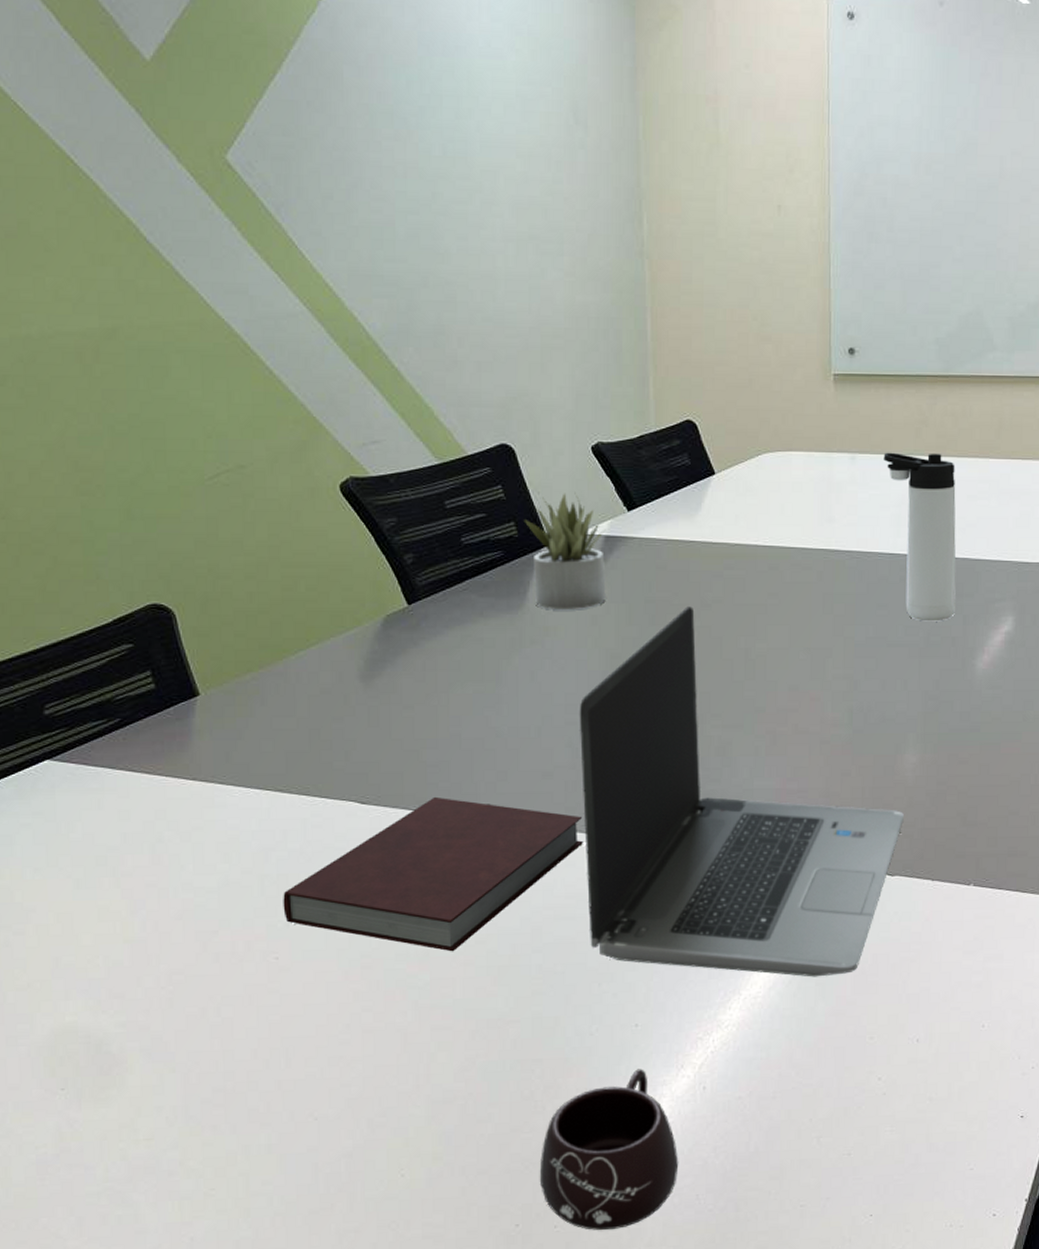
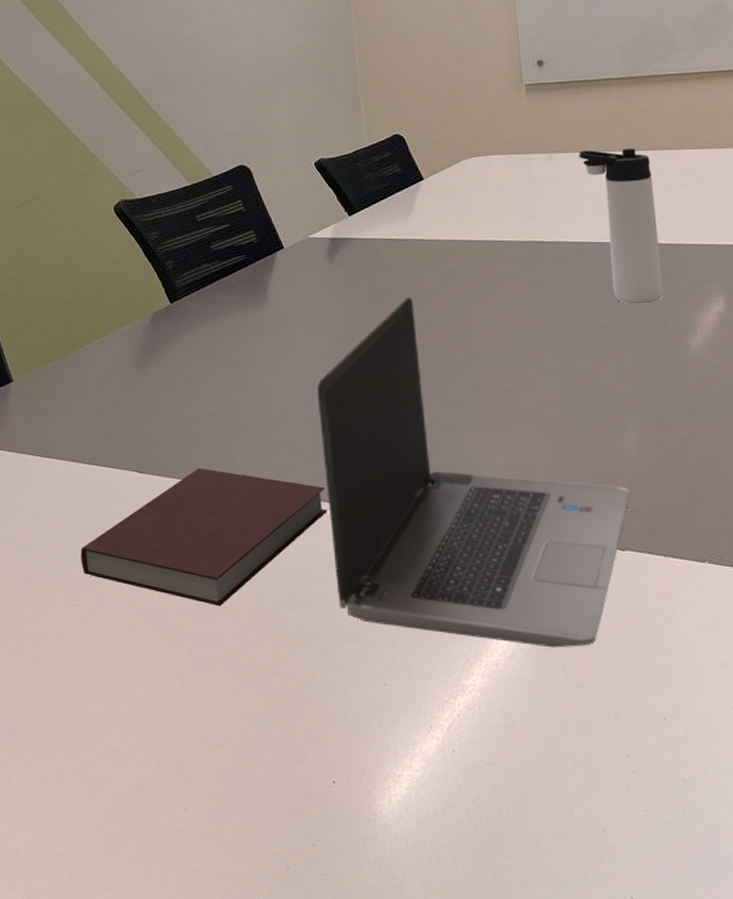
succulent plant: present [524,493,606,610] -> none [261,203,335,304]
mug: present [539,1069,679,1231] -> none [305,727,435,884]

